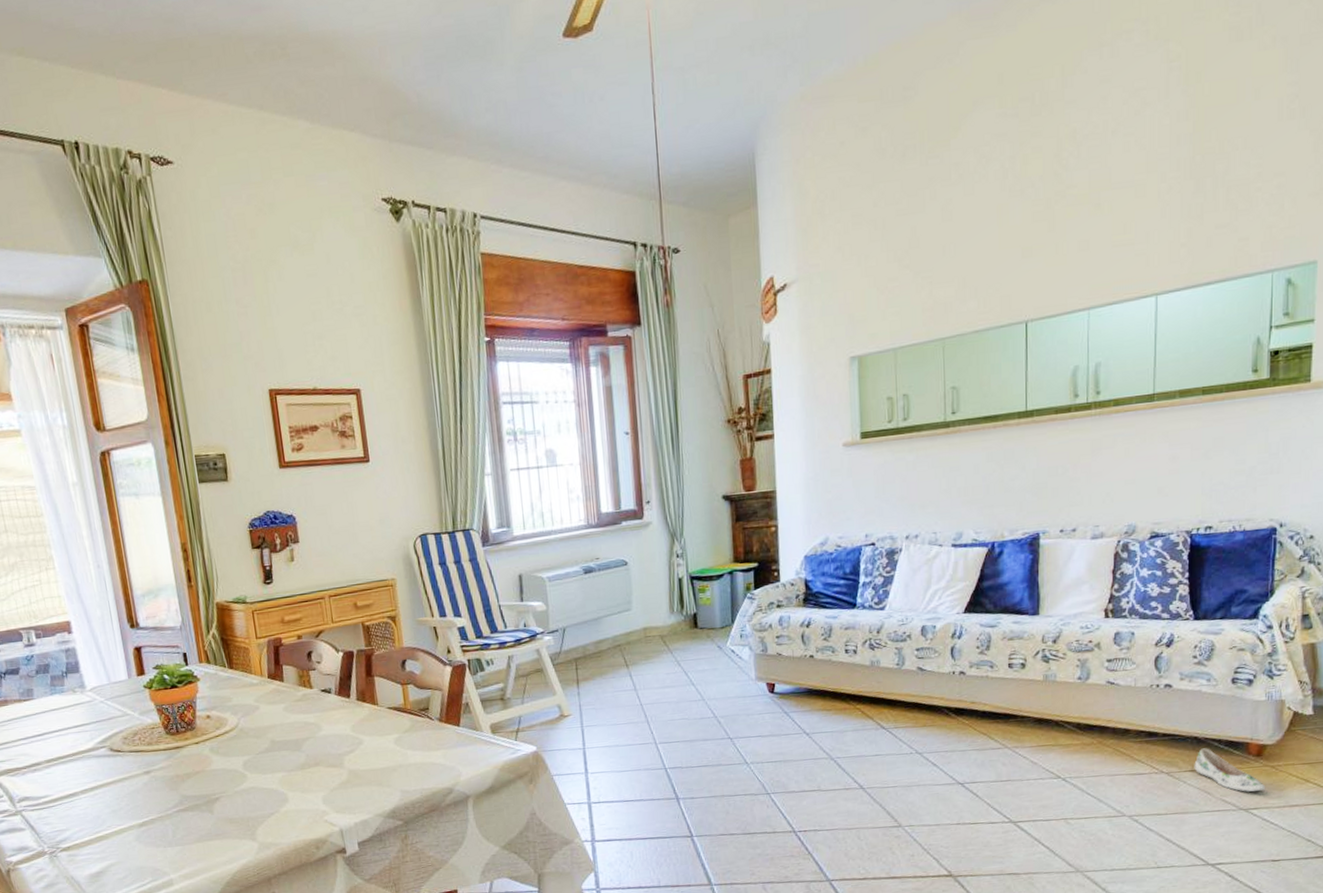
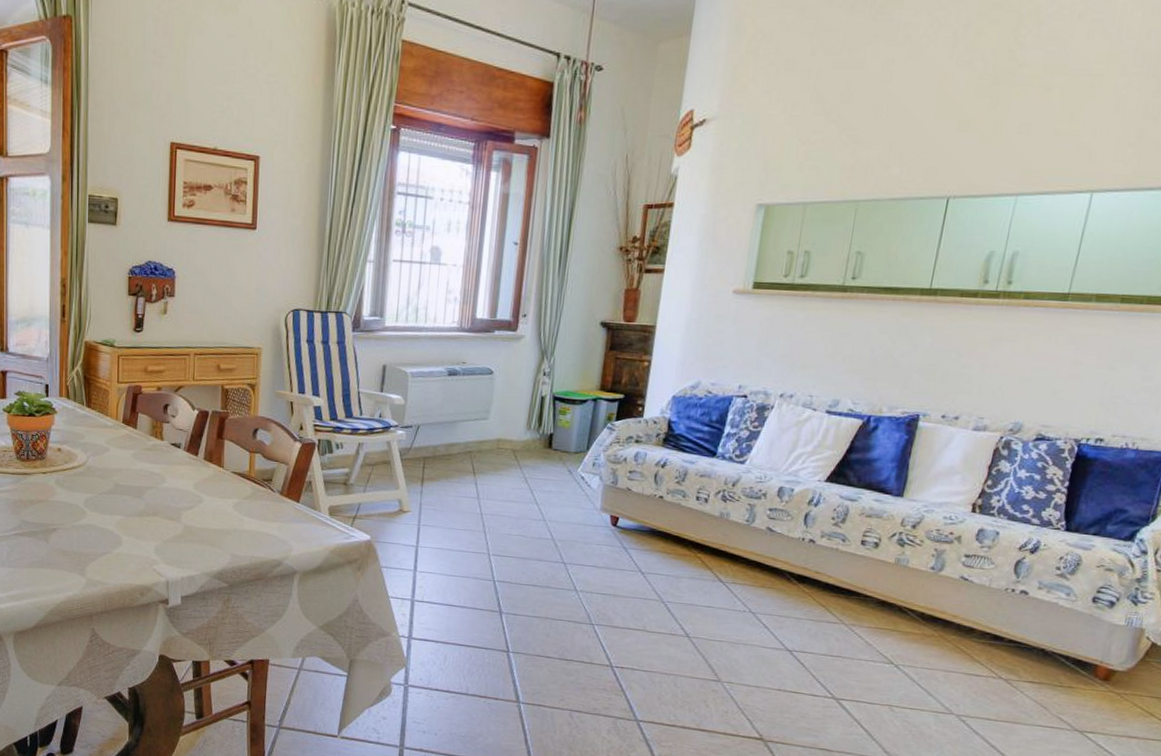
shoe: present [1194,748,1266,792] -> none [1034,661,1107,717]

